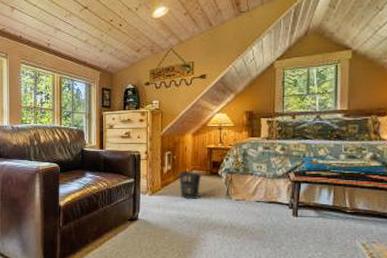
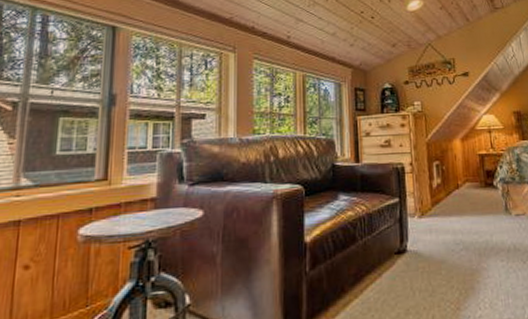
wastebasket: present [178,172,201,199] -> none [449,184,476,219]

